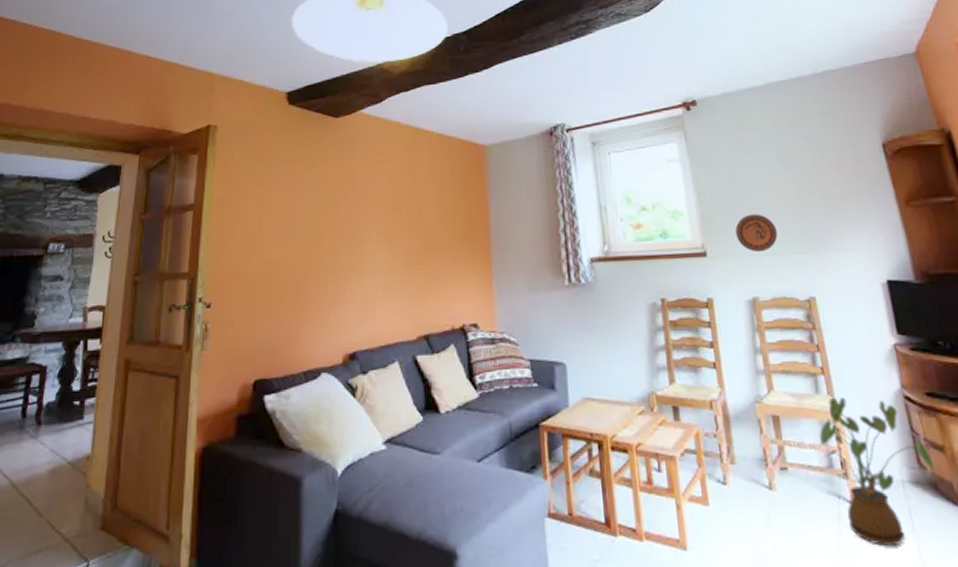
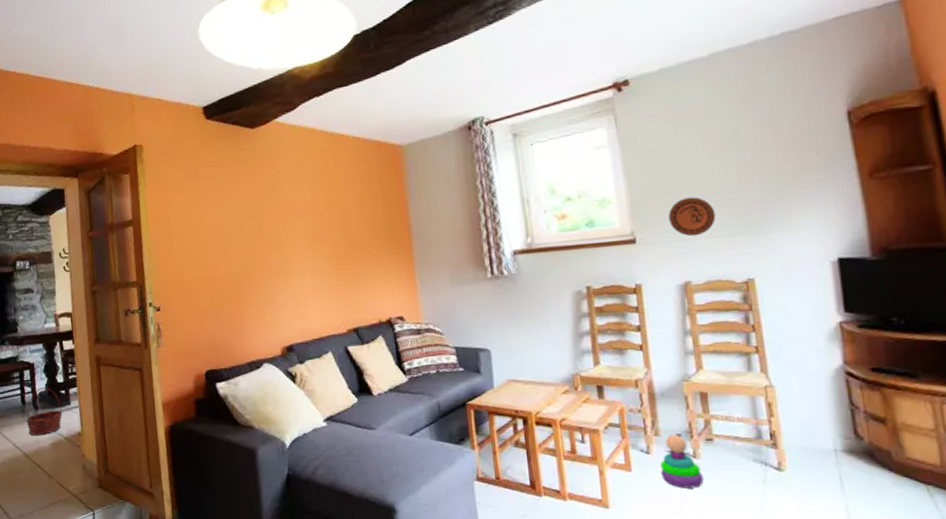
basket: none [21,396,72,460] -> present [25,387,63,436]
stacking toy: none [737,461,781,525] -> present [660,433,704,488]
house plant: present [819,396,936,547] -> none [749,374,873,508]

